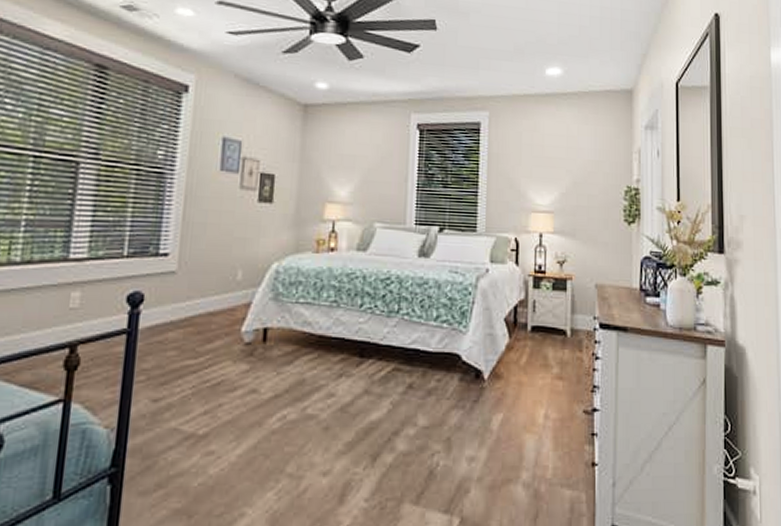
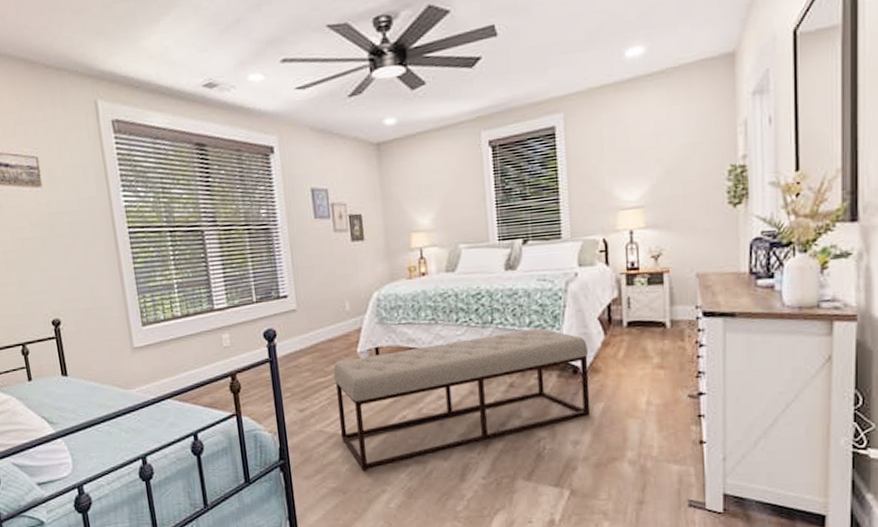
bench: none [199,323,493,487] -> present [333,328,591,472]

